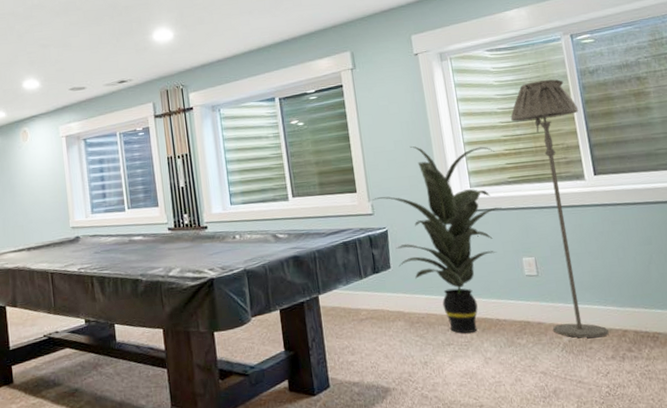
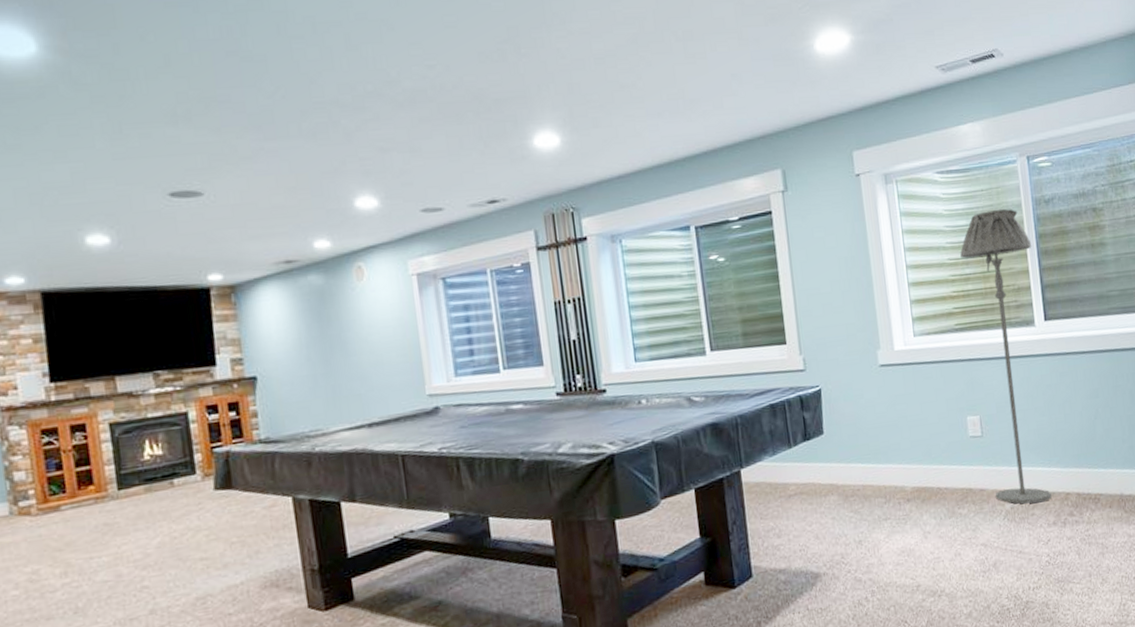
indoor plant: present [373,146,502,334] -> none [805,287,947,506]

